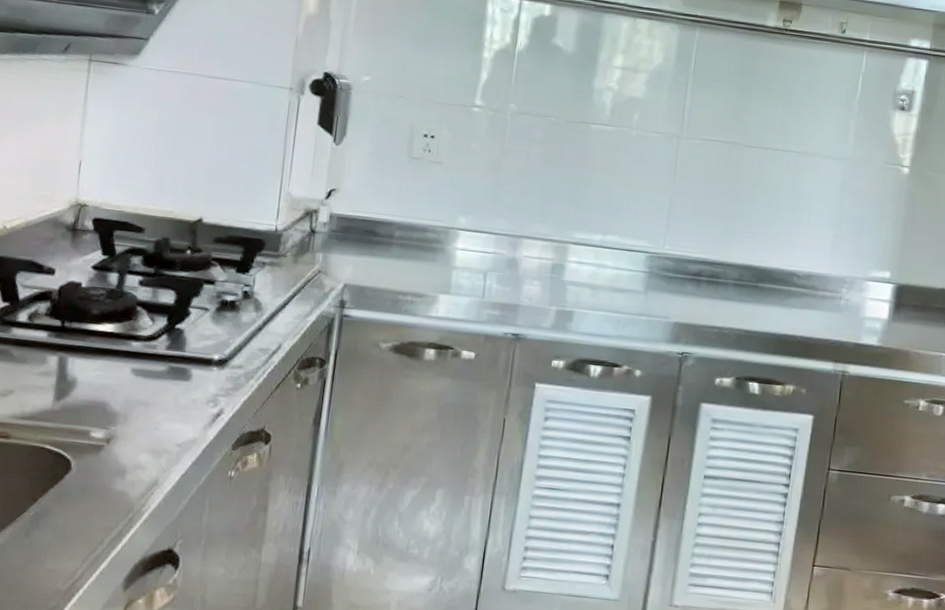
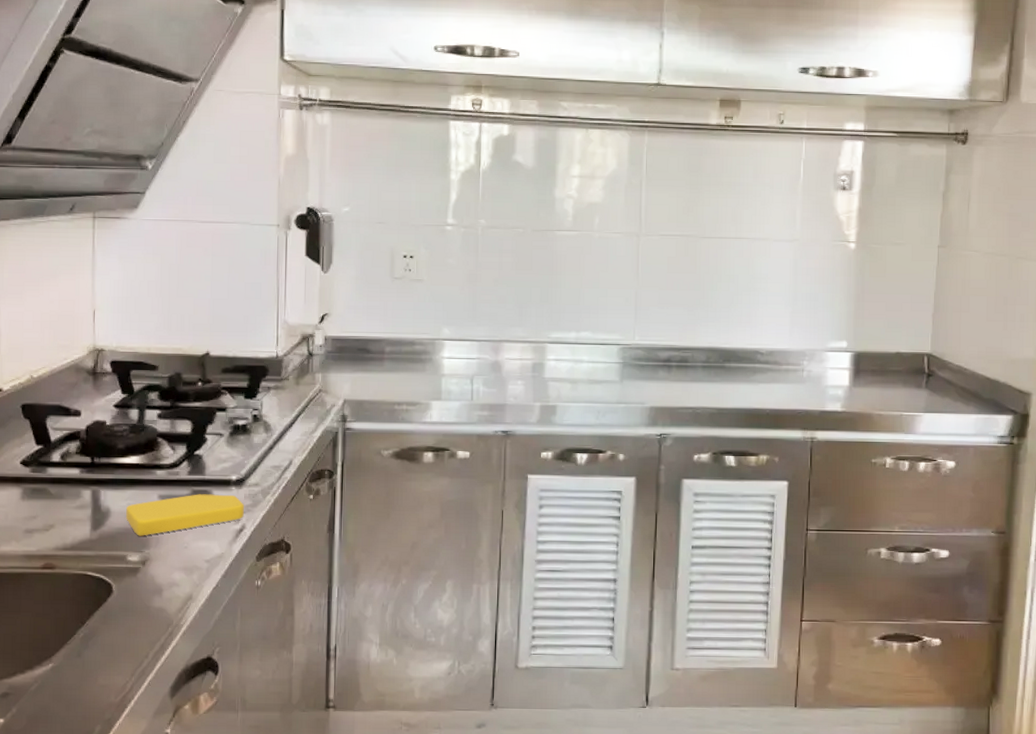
sponge: none [93,371,225,412] -> present [126,494,245,536]

